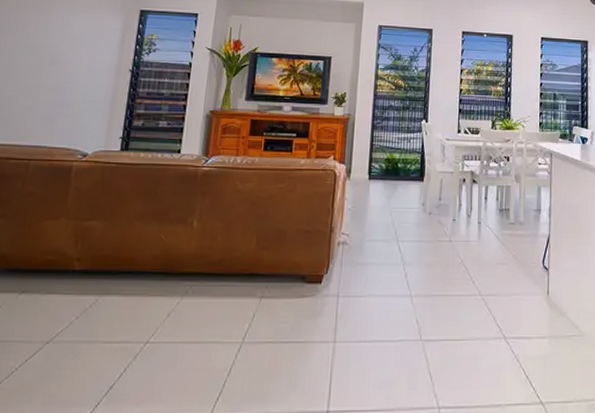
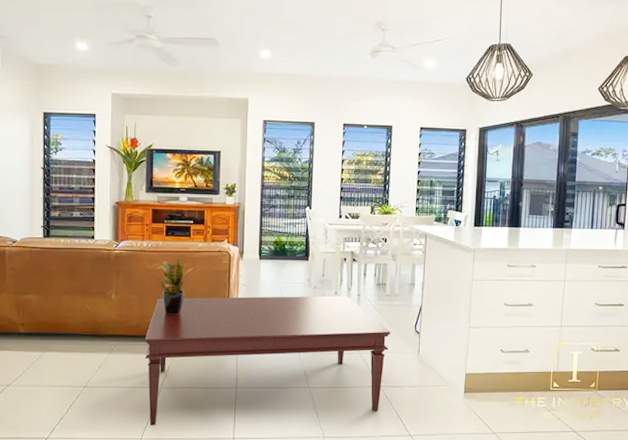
coffee table: none [223,223,516,396] -> present [144,295,391,425]
potted plant: none [249,173,293,248] -> present [156,255,194,315]

